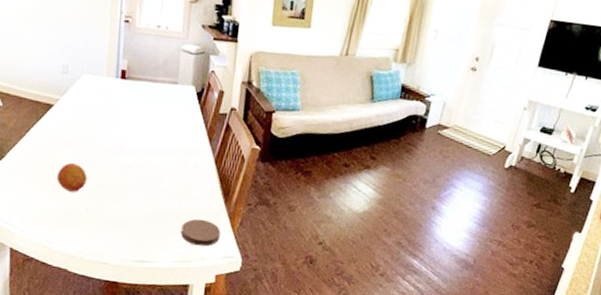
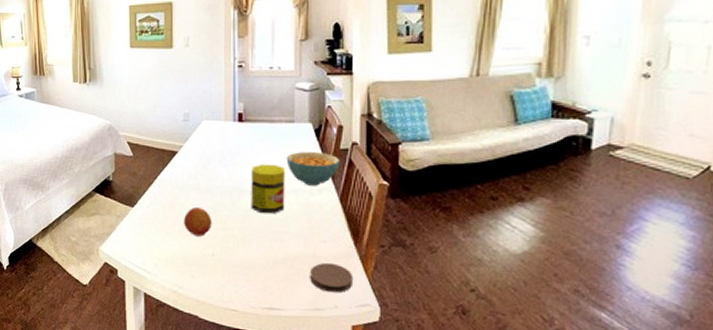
jar: none [128,123,166,172] -> present [251,164,286,214]
cereal bowl: none [166,113,218,147] -> present [286,151,340,186]

